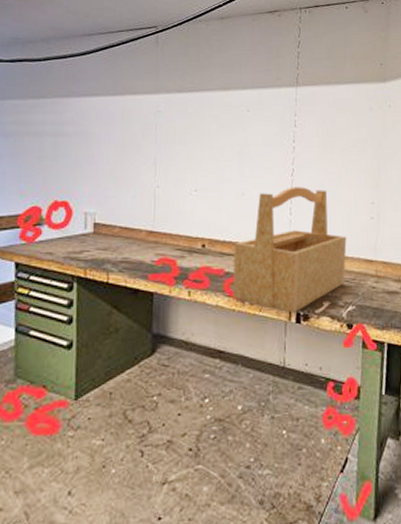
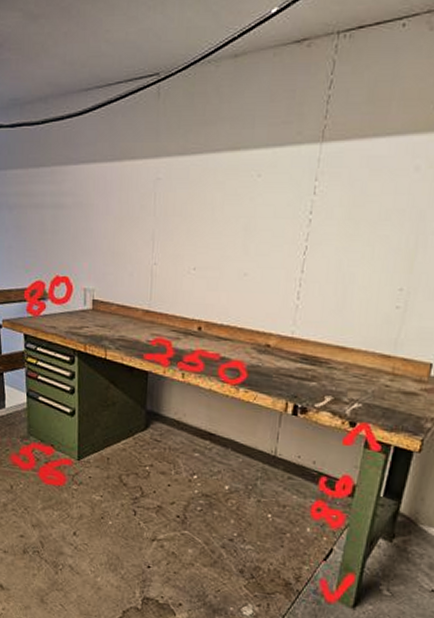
toolbox: present [232,187,347,313] -> none [227,267,362,405]

